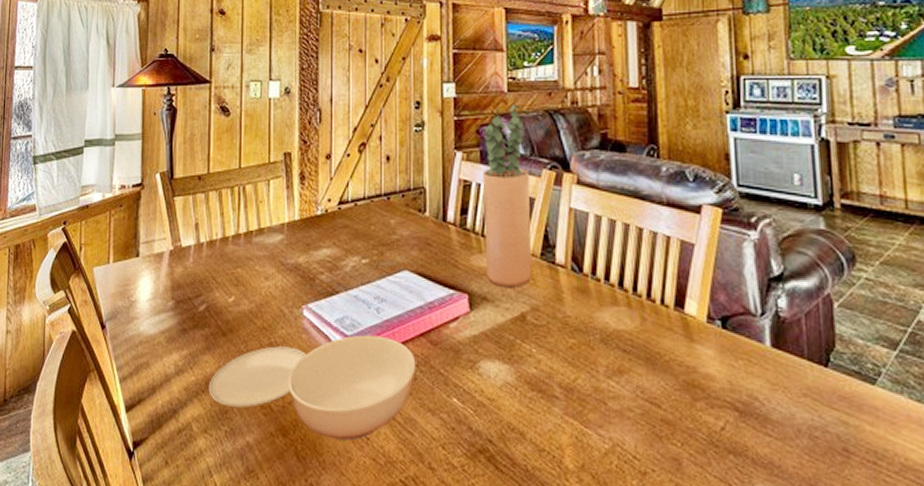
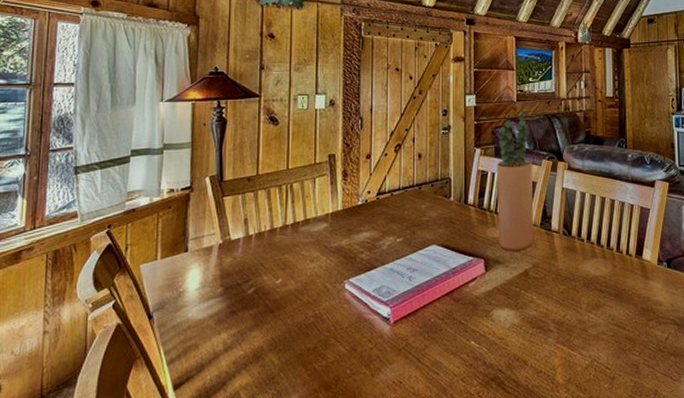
plate: present [208,346,307,409] -> none [256,316,348,374]
bowl: present [287,335,416,441] -> none [330,299,442,387]

